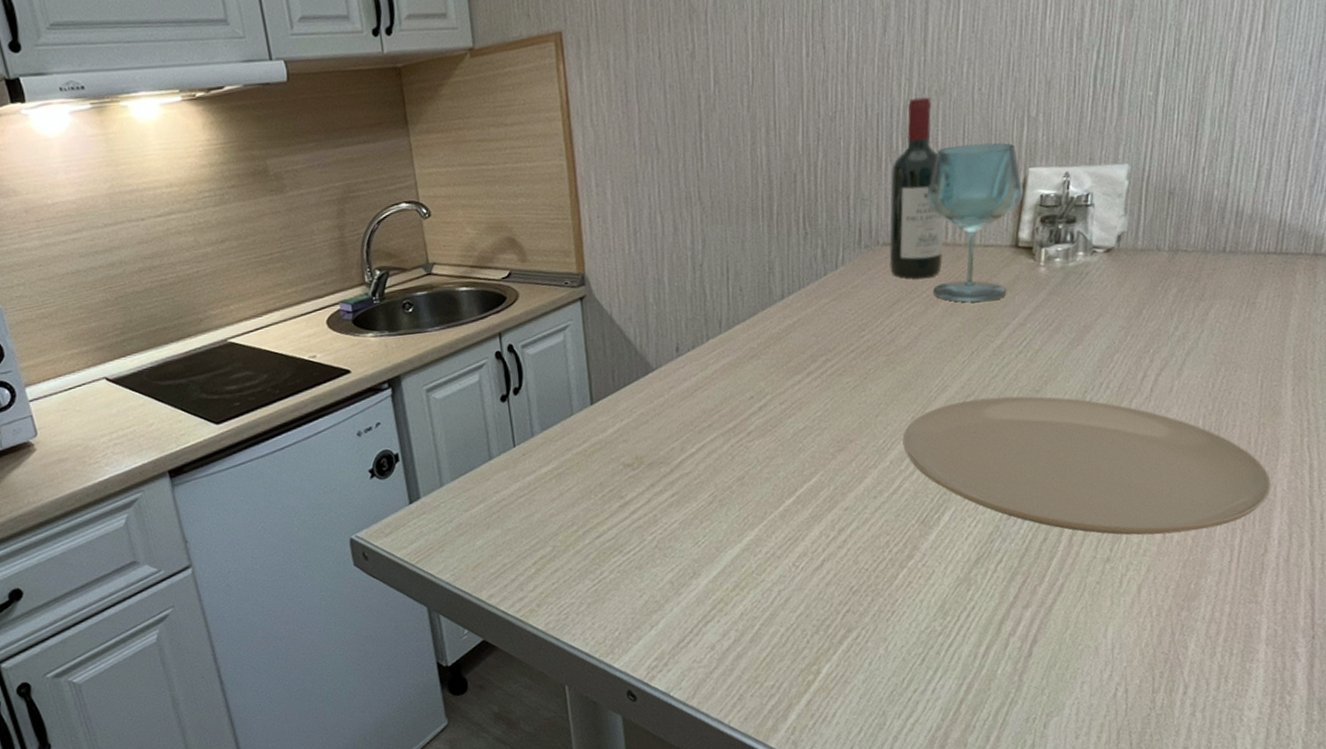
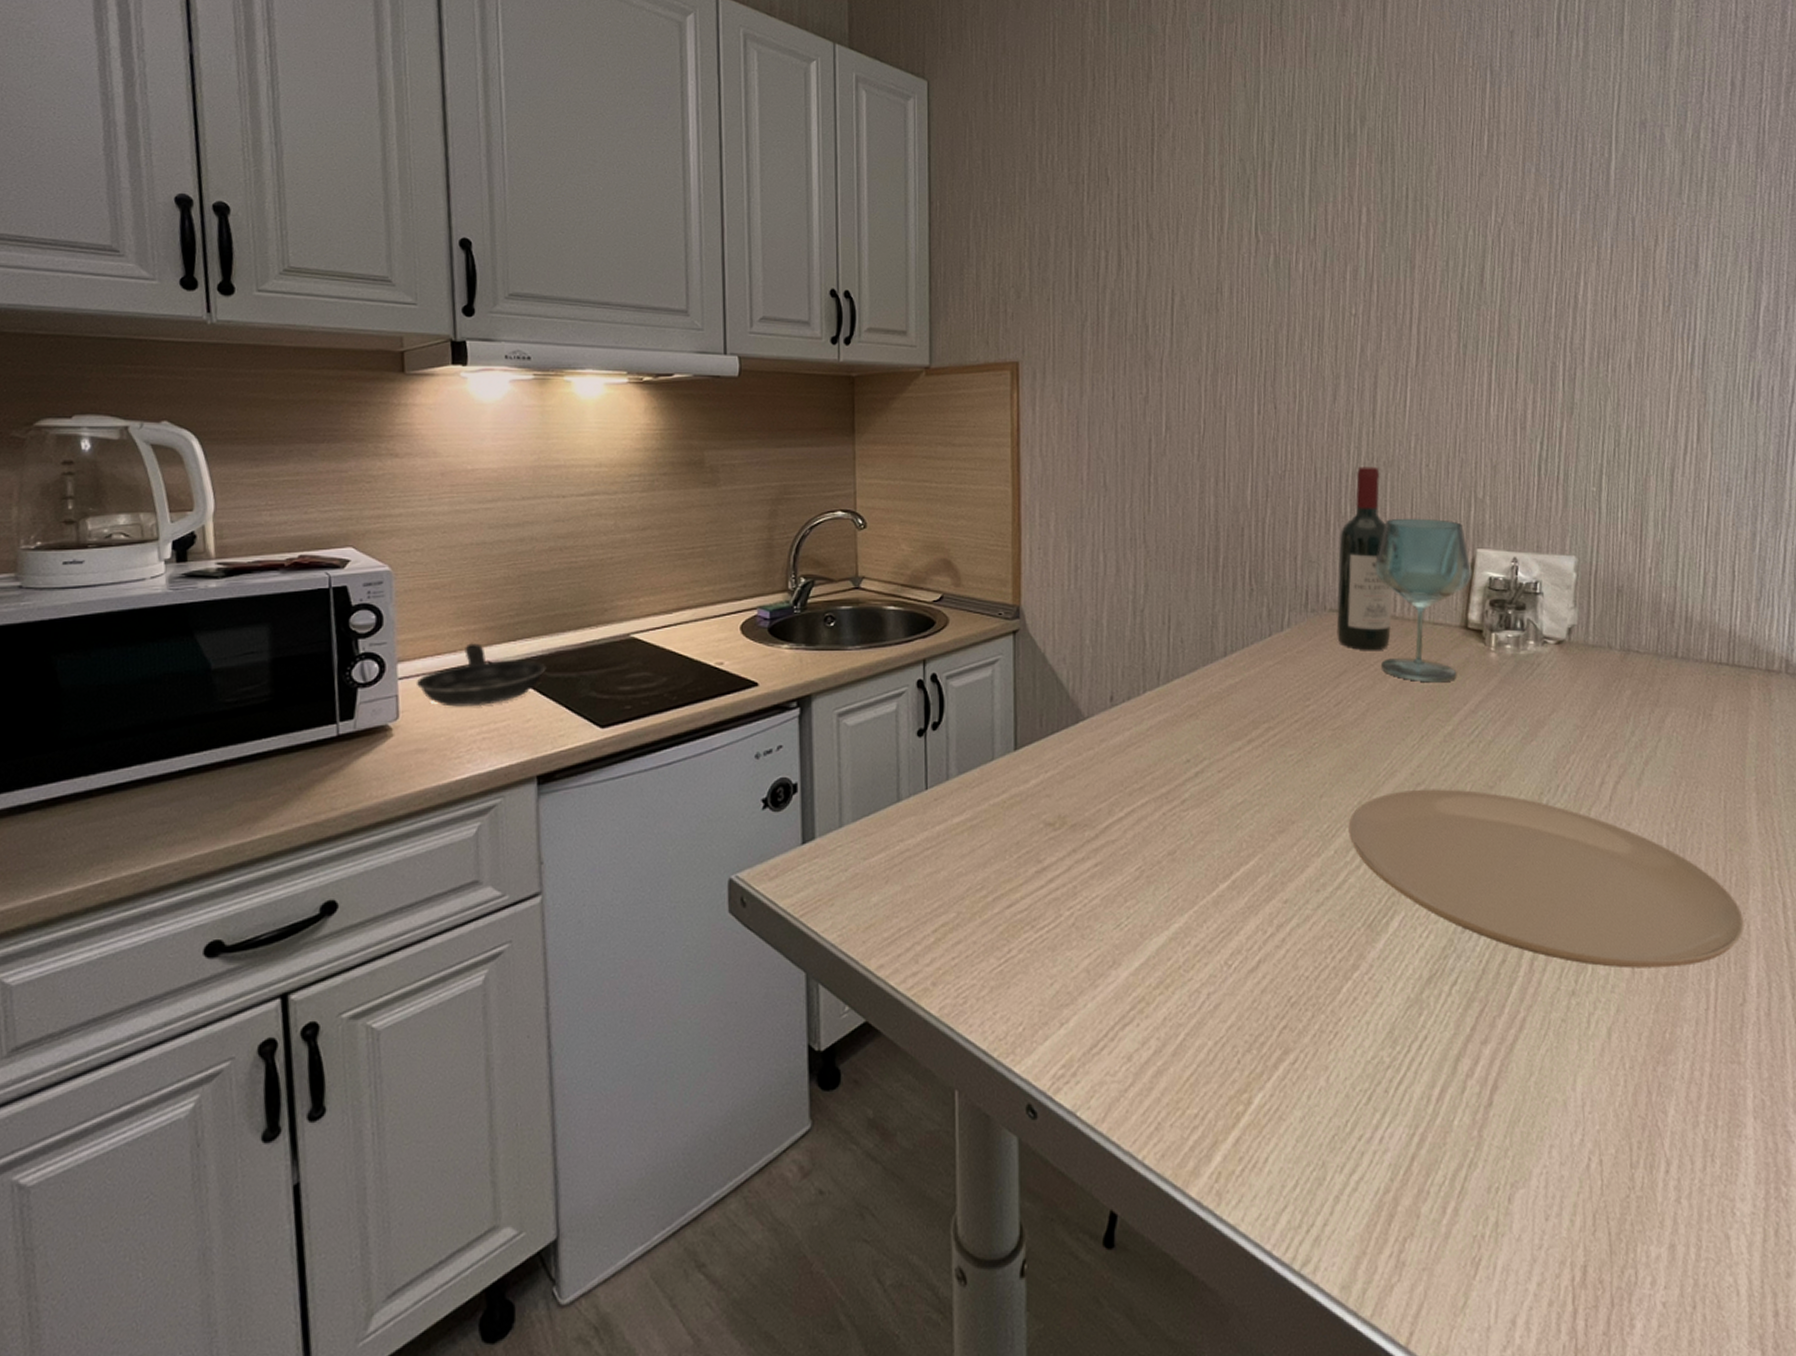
frying pan: none [45,362,158,420] -> present [416,643,547,707]

